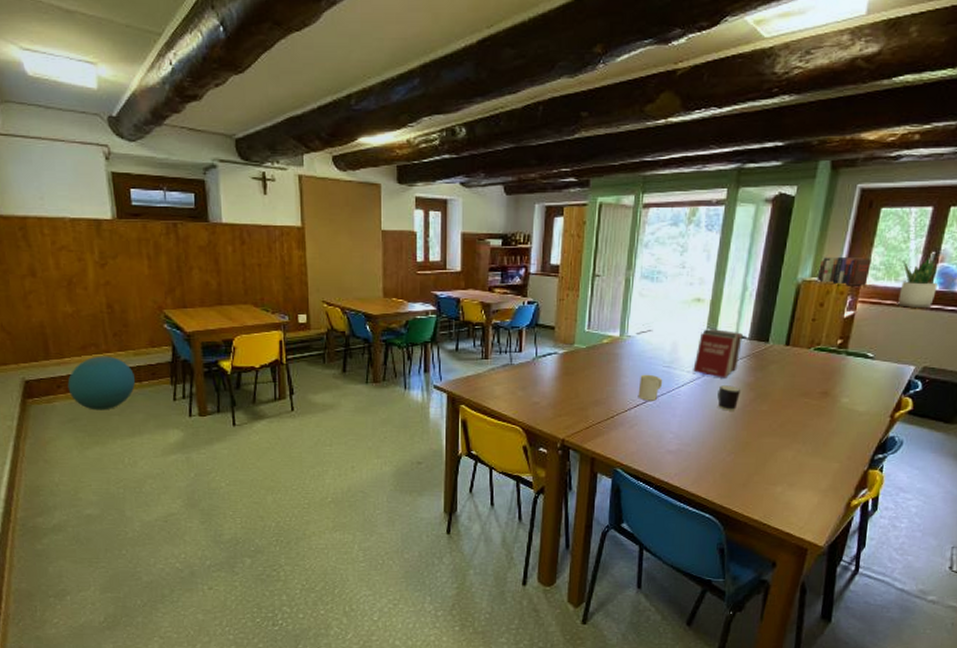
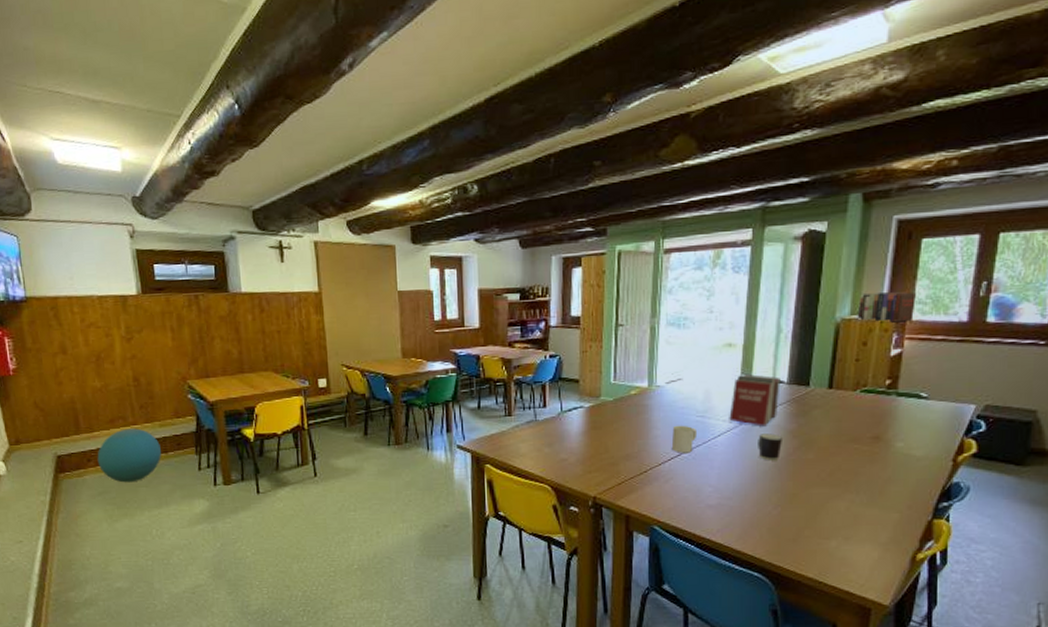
planter: present [898,258,938,309] -> none [950,288,993,343]

